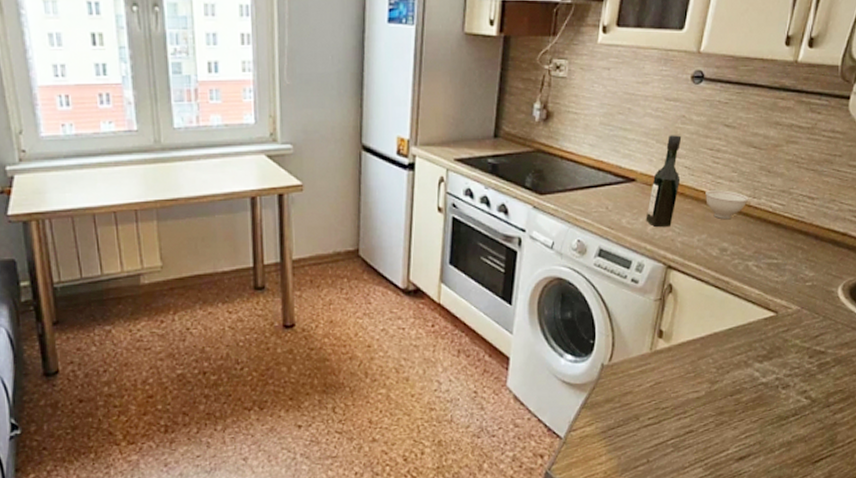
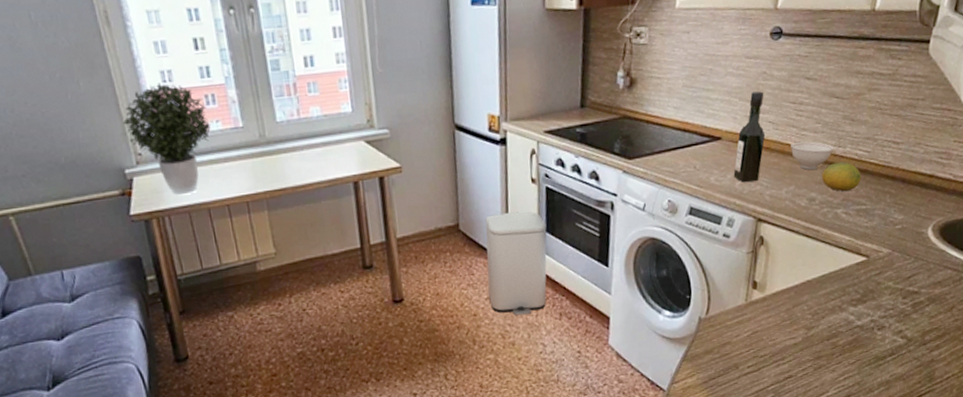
potted plant: none [8,77,104,197] -> present [123,83,212,195]
pedal bin: none [384,240,451,350] -> present [485,212,547,316]
fruit: none [735,213,774,243] -> present [822,162,861,191]

